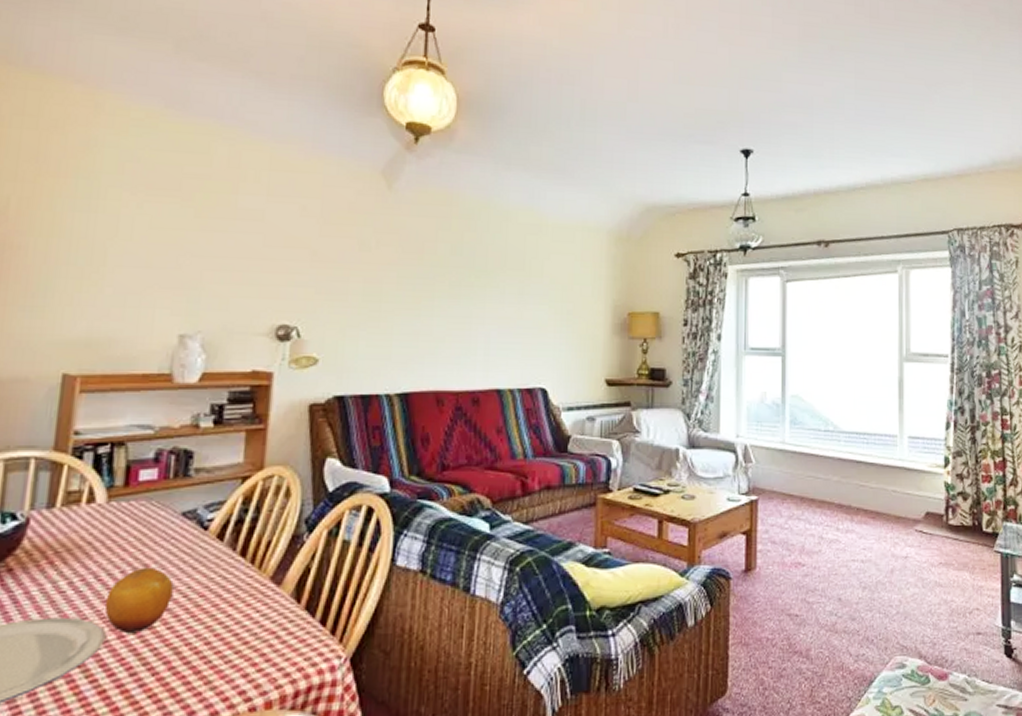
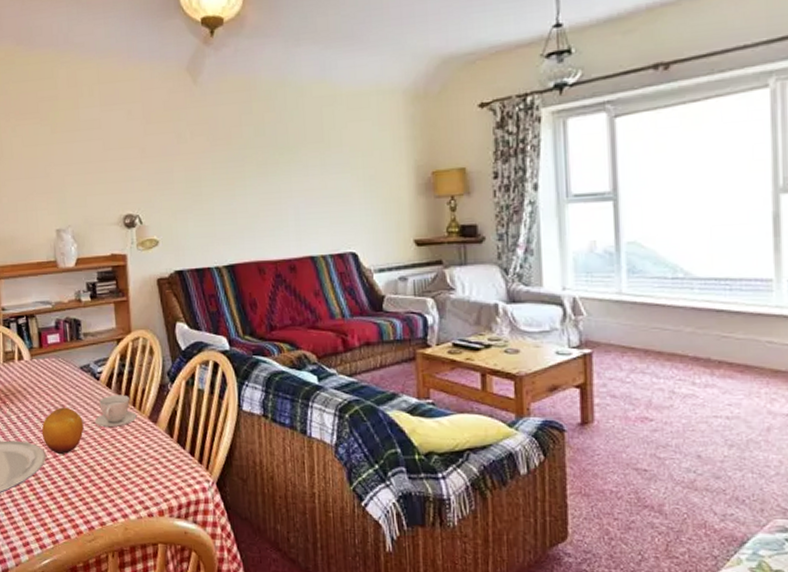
teacup: none [190,549,254,592] -> present [94,395,137,426]

